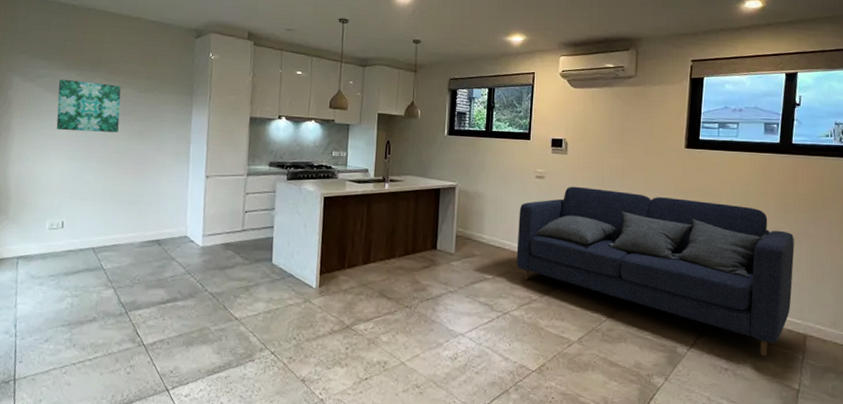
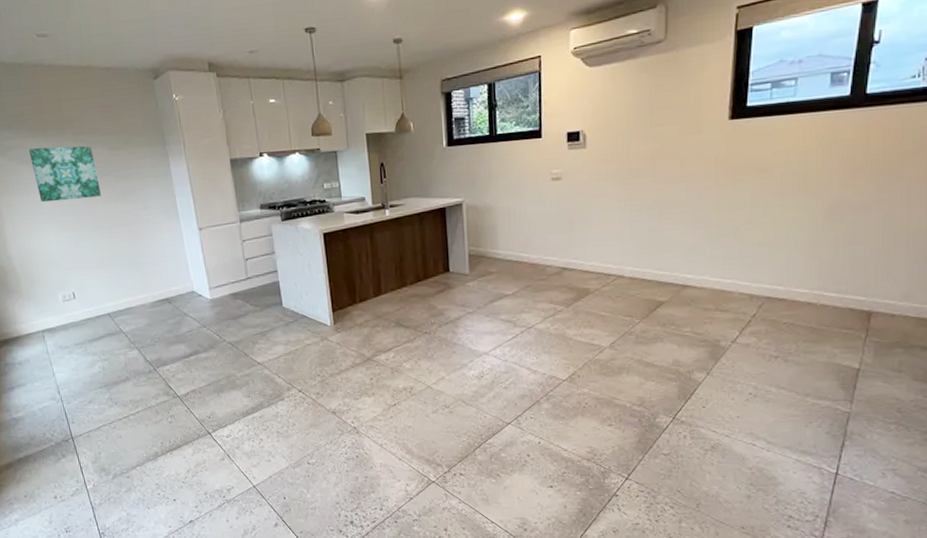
sofa: present [516,186,795,357] -> none [535,178,862,340]

